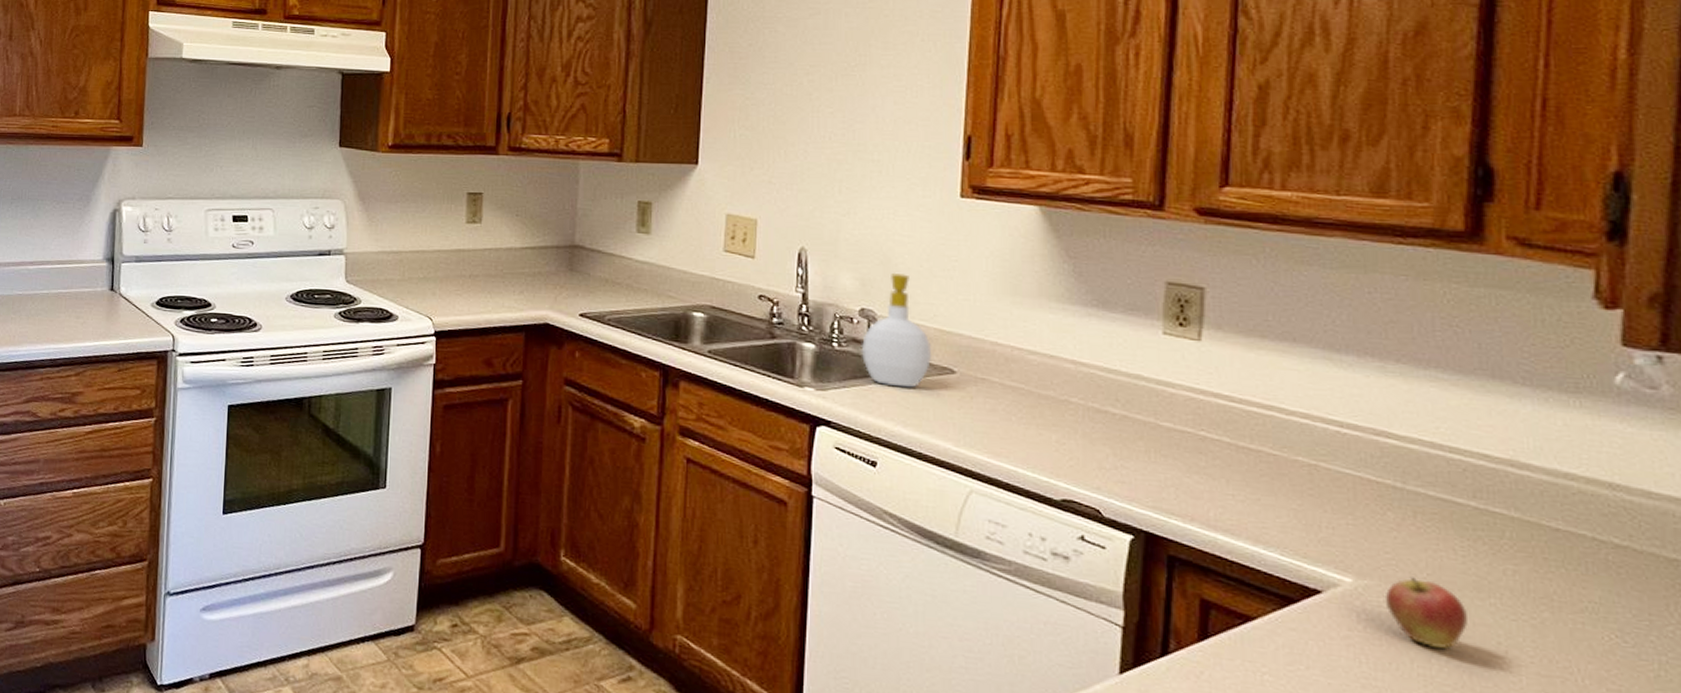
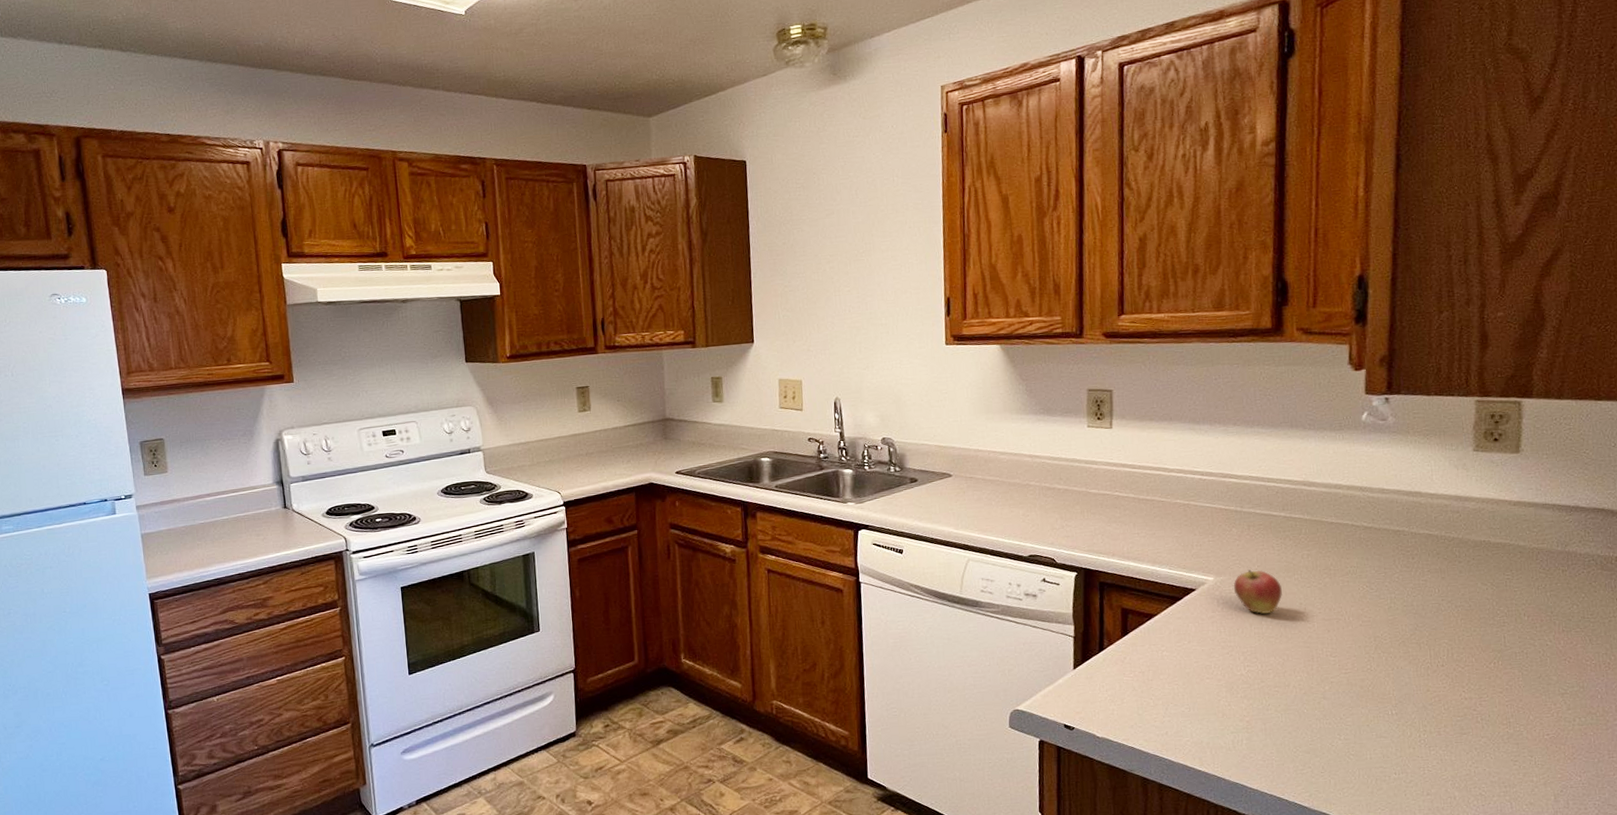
soap bottle: present [861,272,932,388] -> none [884,407,935,493]

